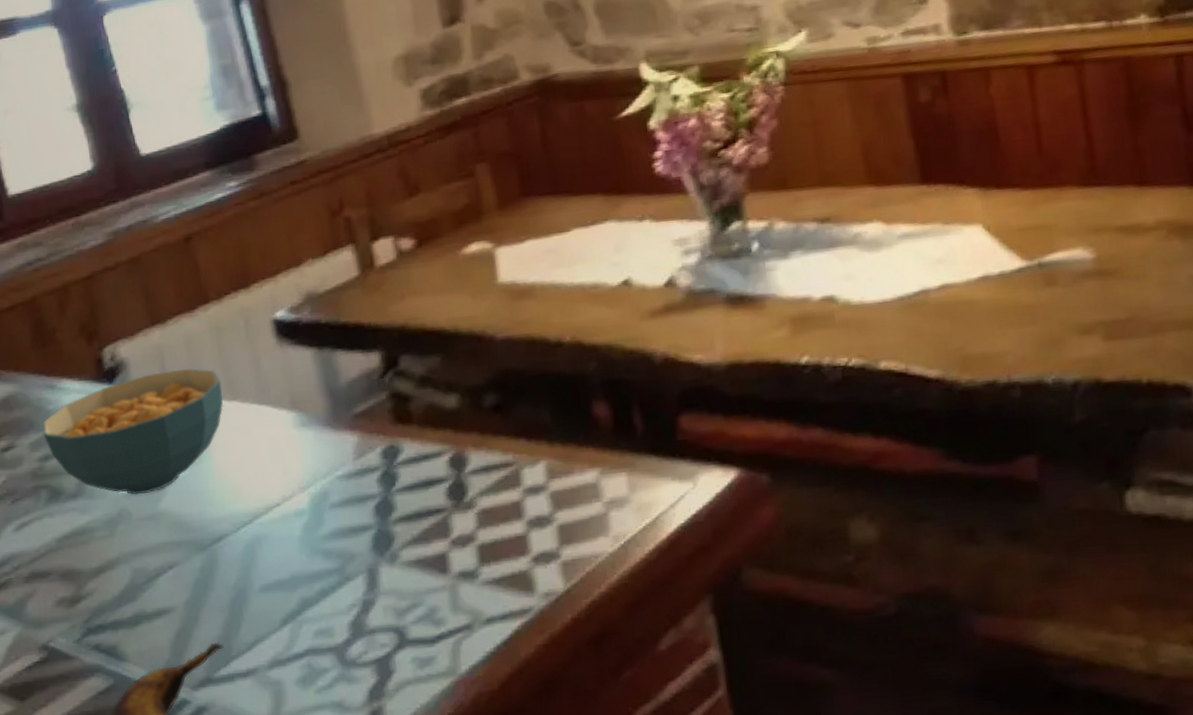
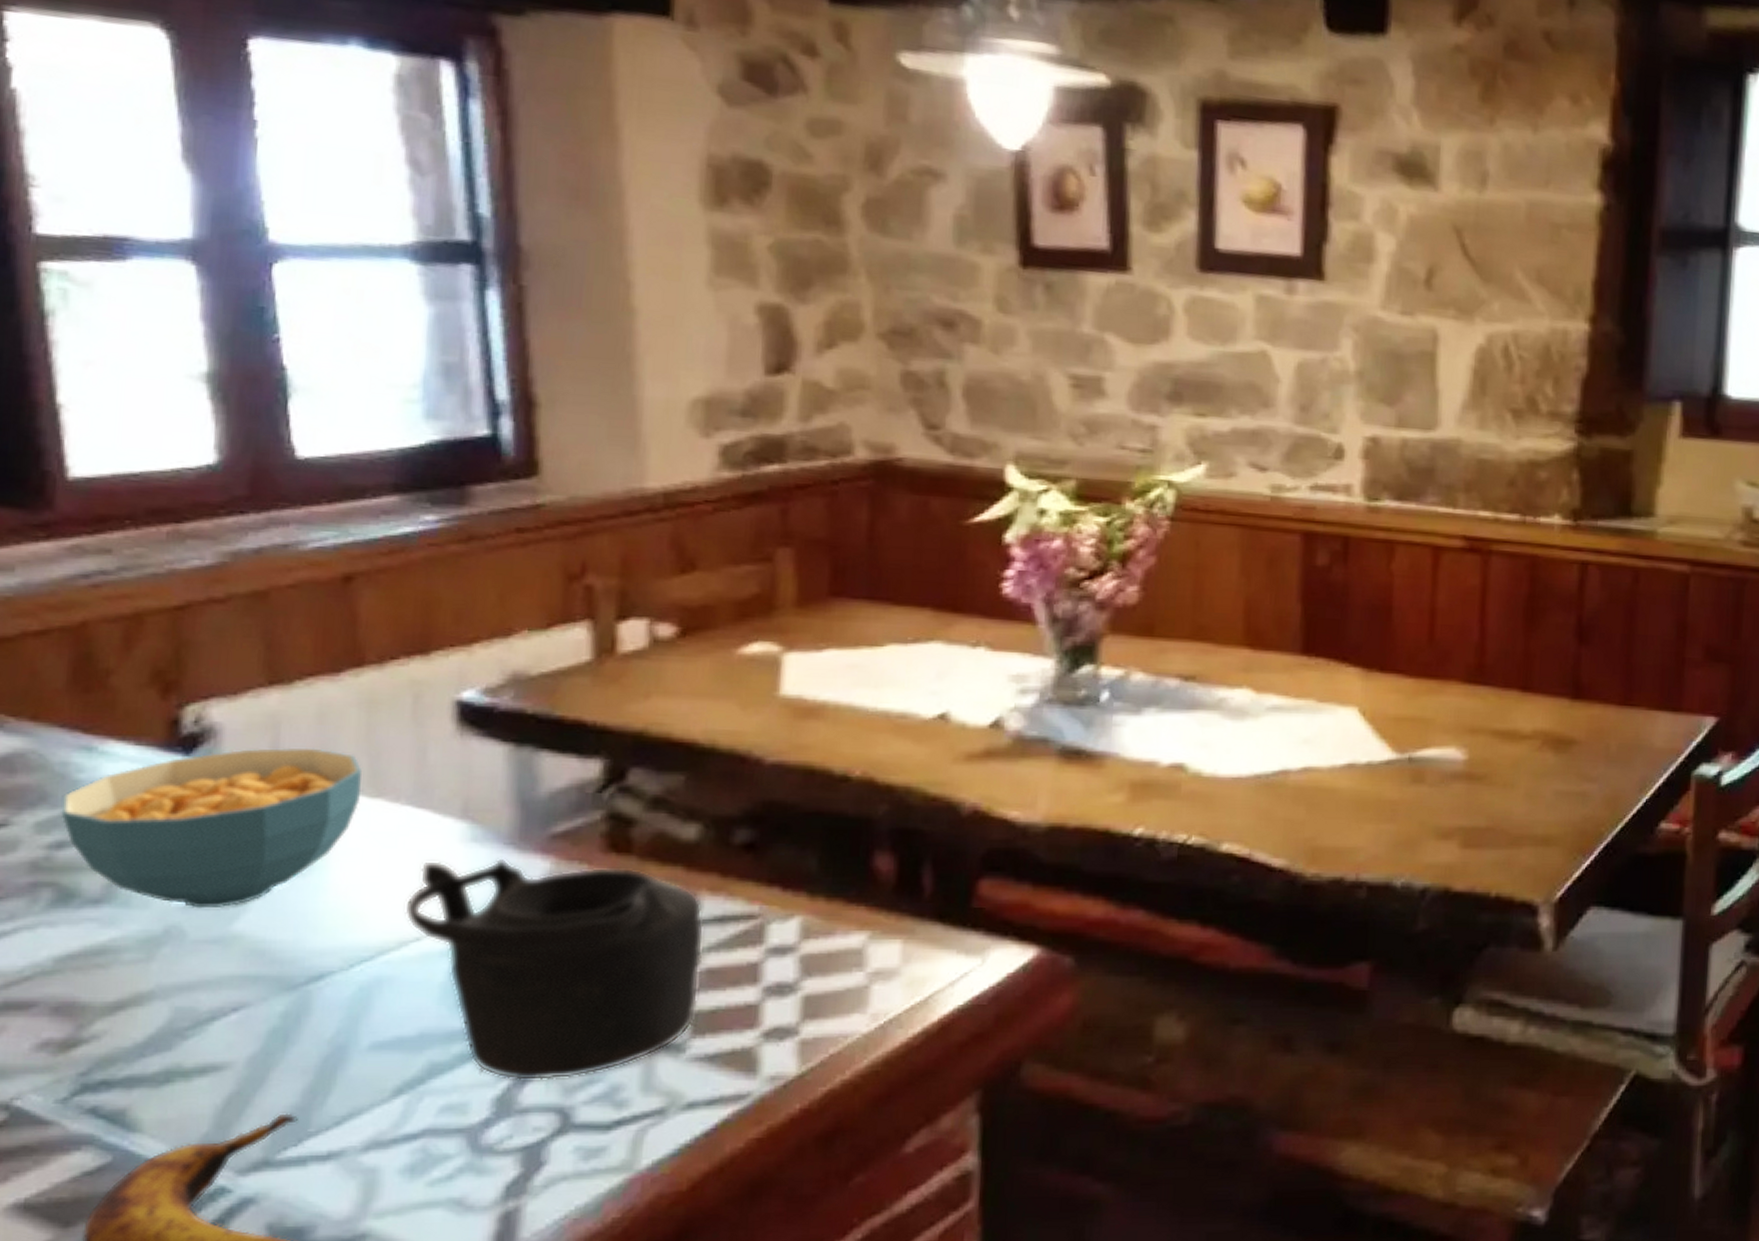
teapot: none [264,434,481,609] -> present [403,858,705,1081]

